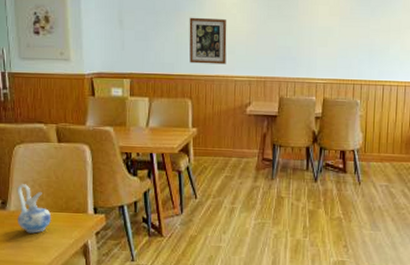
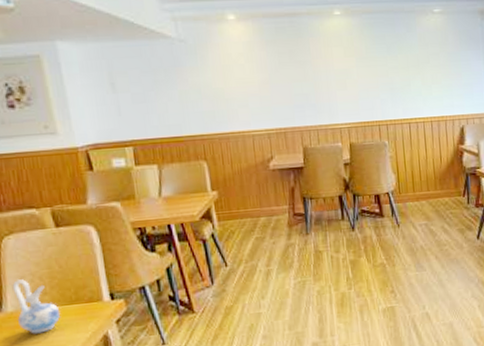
wall art: present [189,17,227,65] -> none [192,71,240,122]

